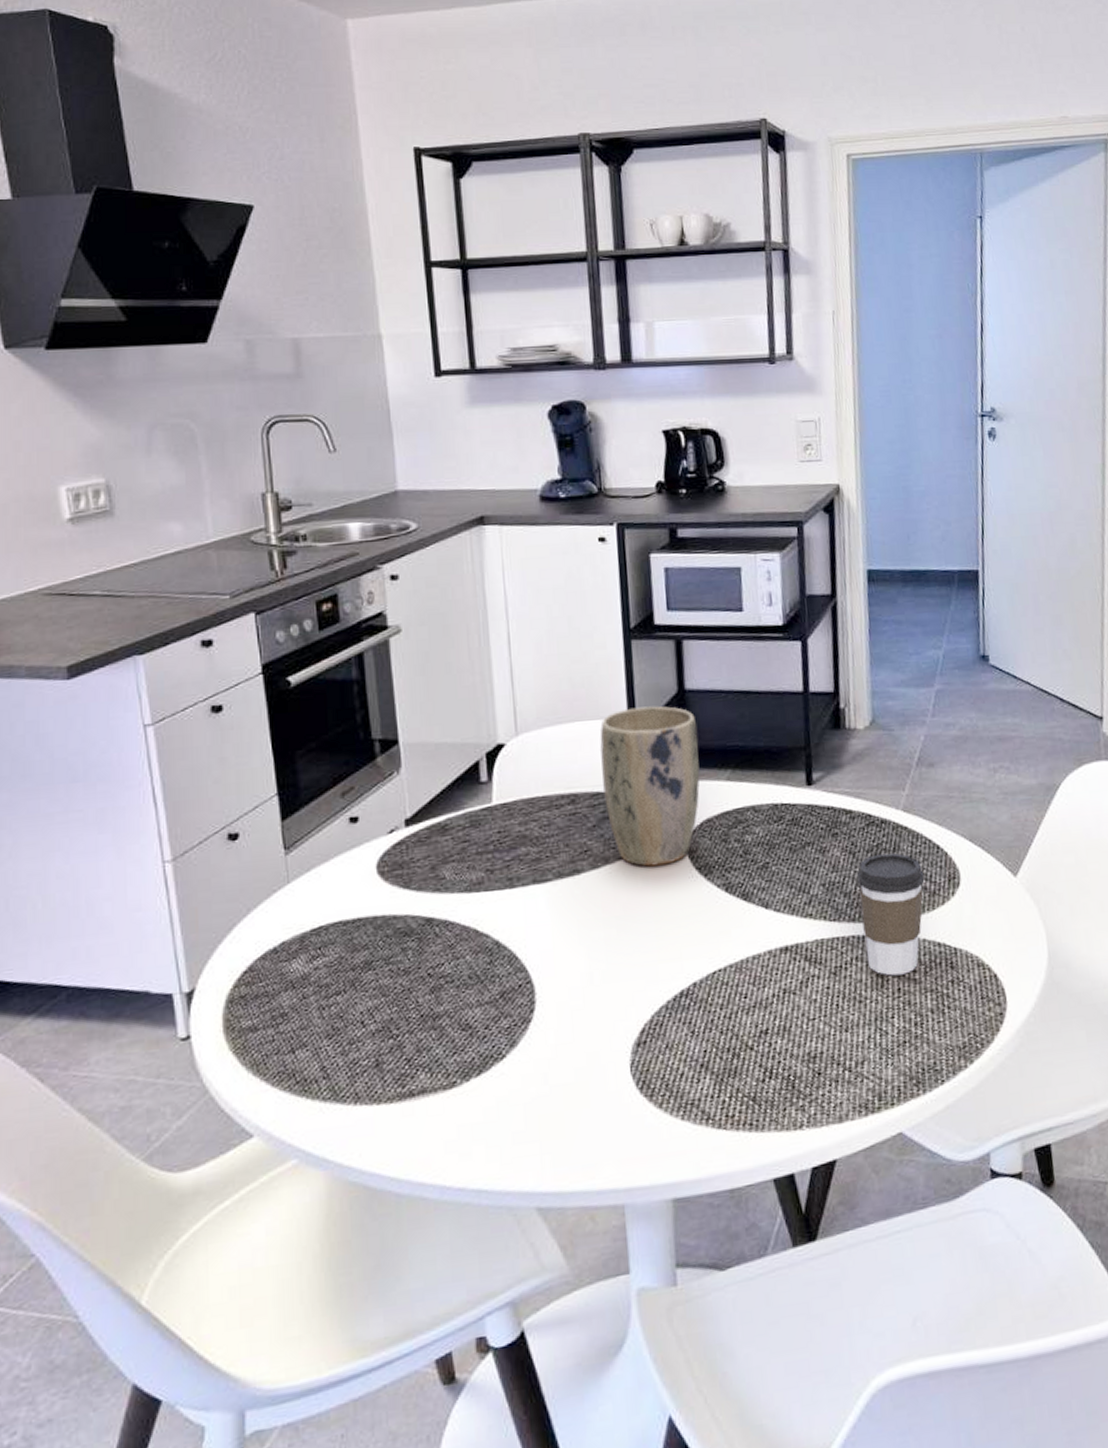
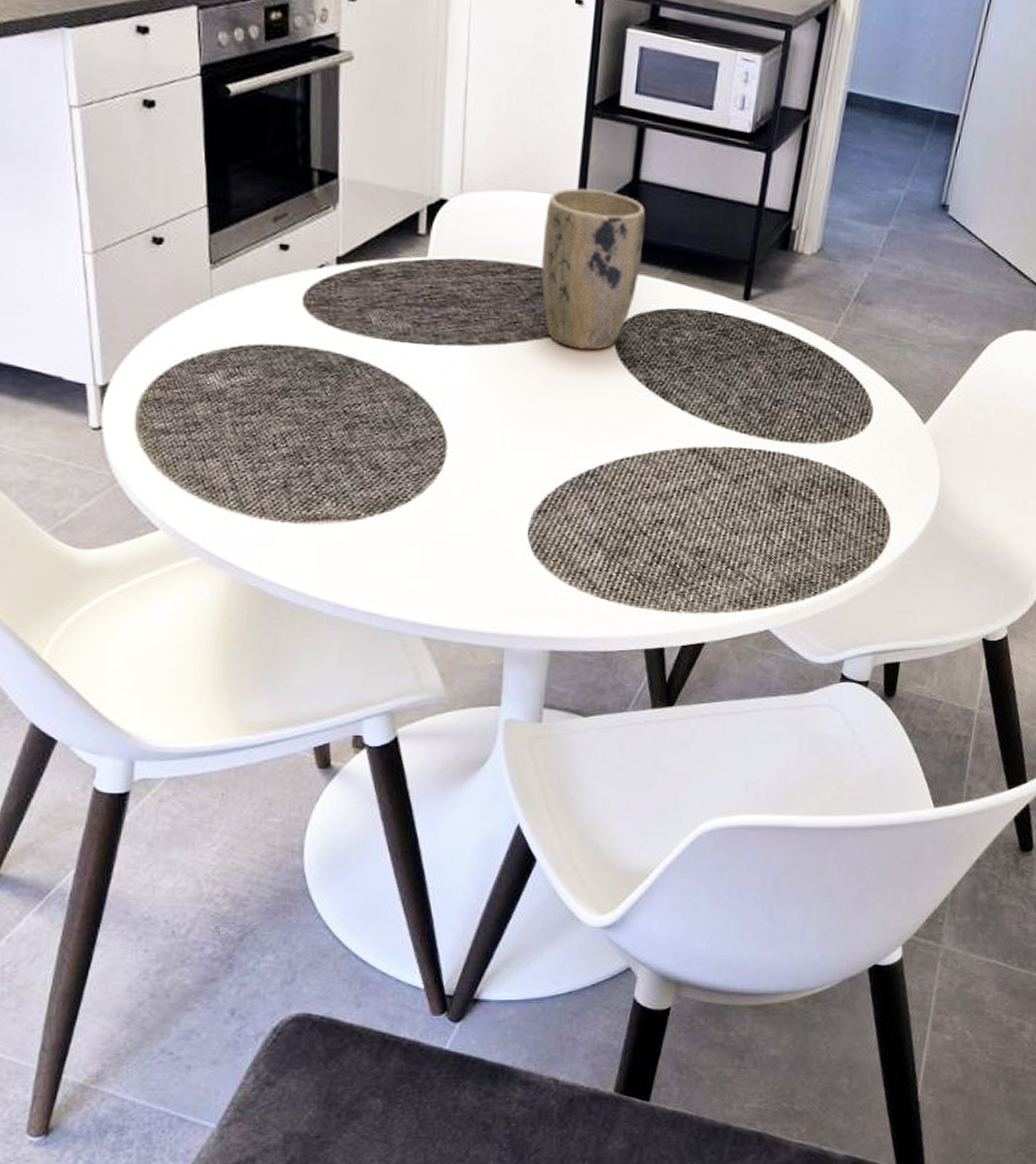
coffee cup: present [856,852,925,976] -> none [769,378,839,494]

